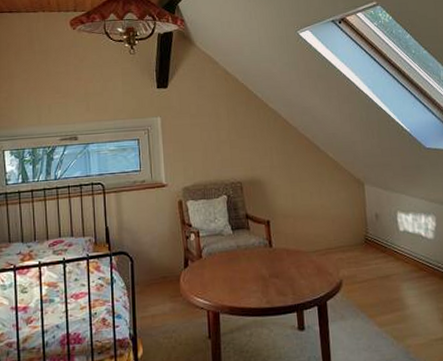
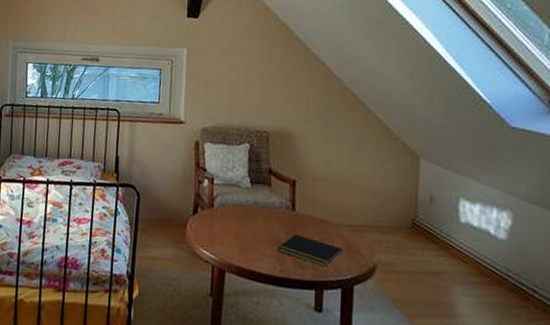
notepad: none [262,267,315,291] -> present [278,233,343,267]

